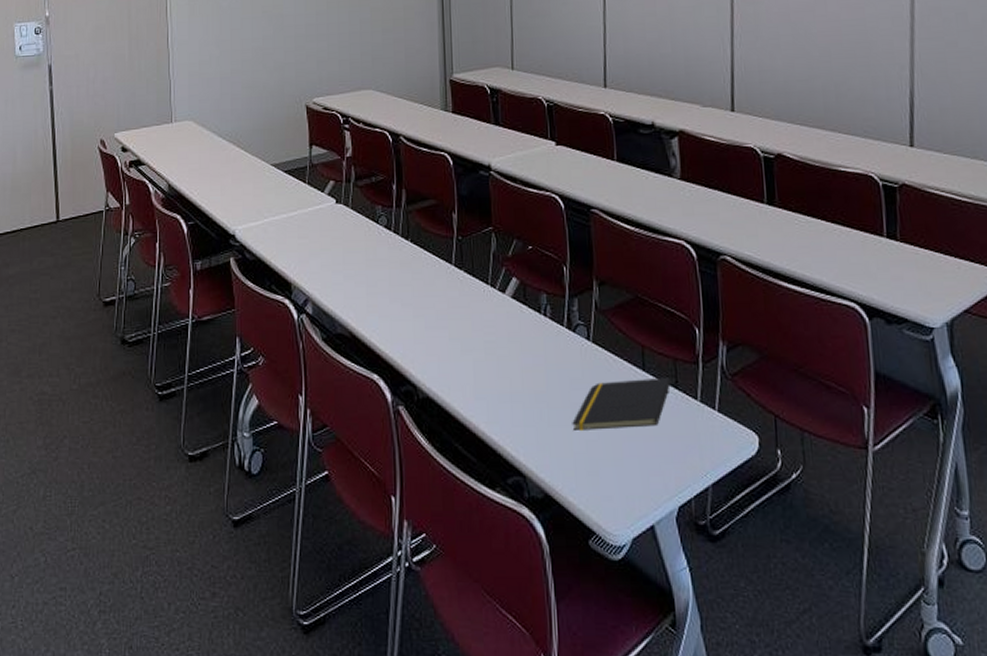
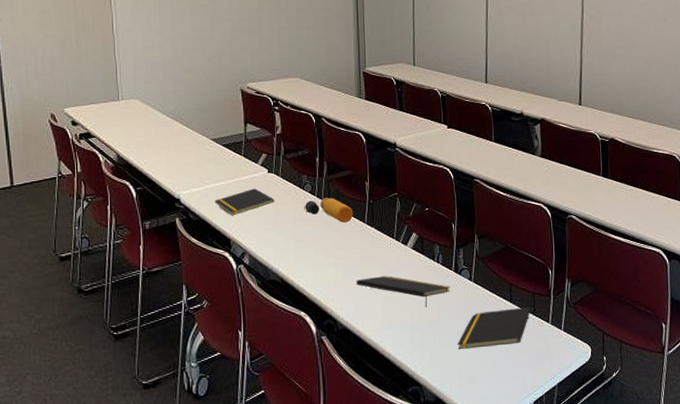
notepad: none [274,222,344,255] -> present [215,188,275,216]
water bottle: none [378,233,438,264] -> present [304,198,354,223]
notepad: none [441,332,562,374] -> present [356,276,451,308]

